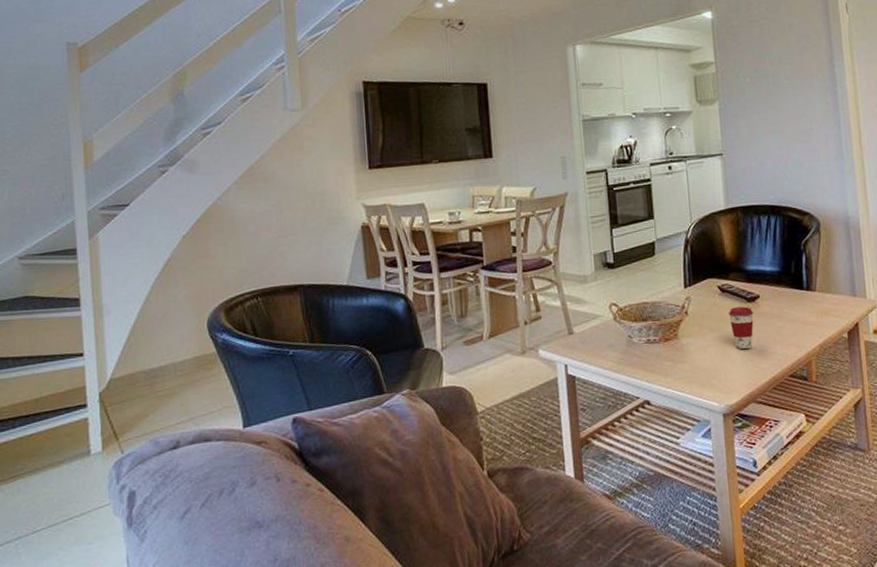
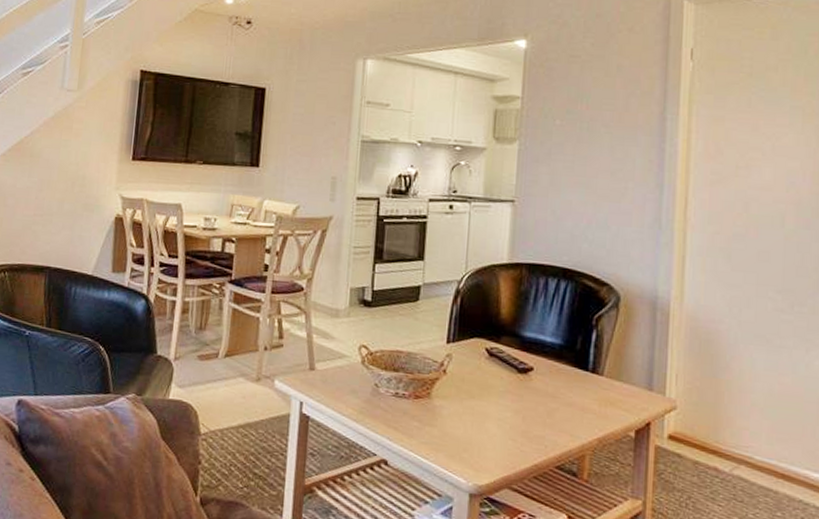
coffee cup: present [728,306,754,349] -> none [493,375,524,426]

